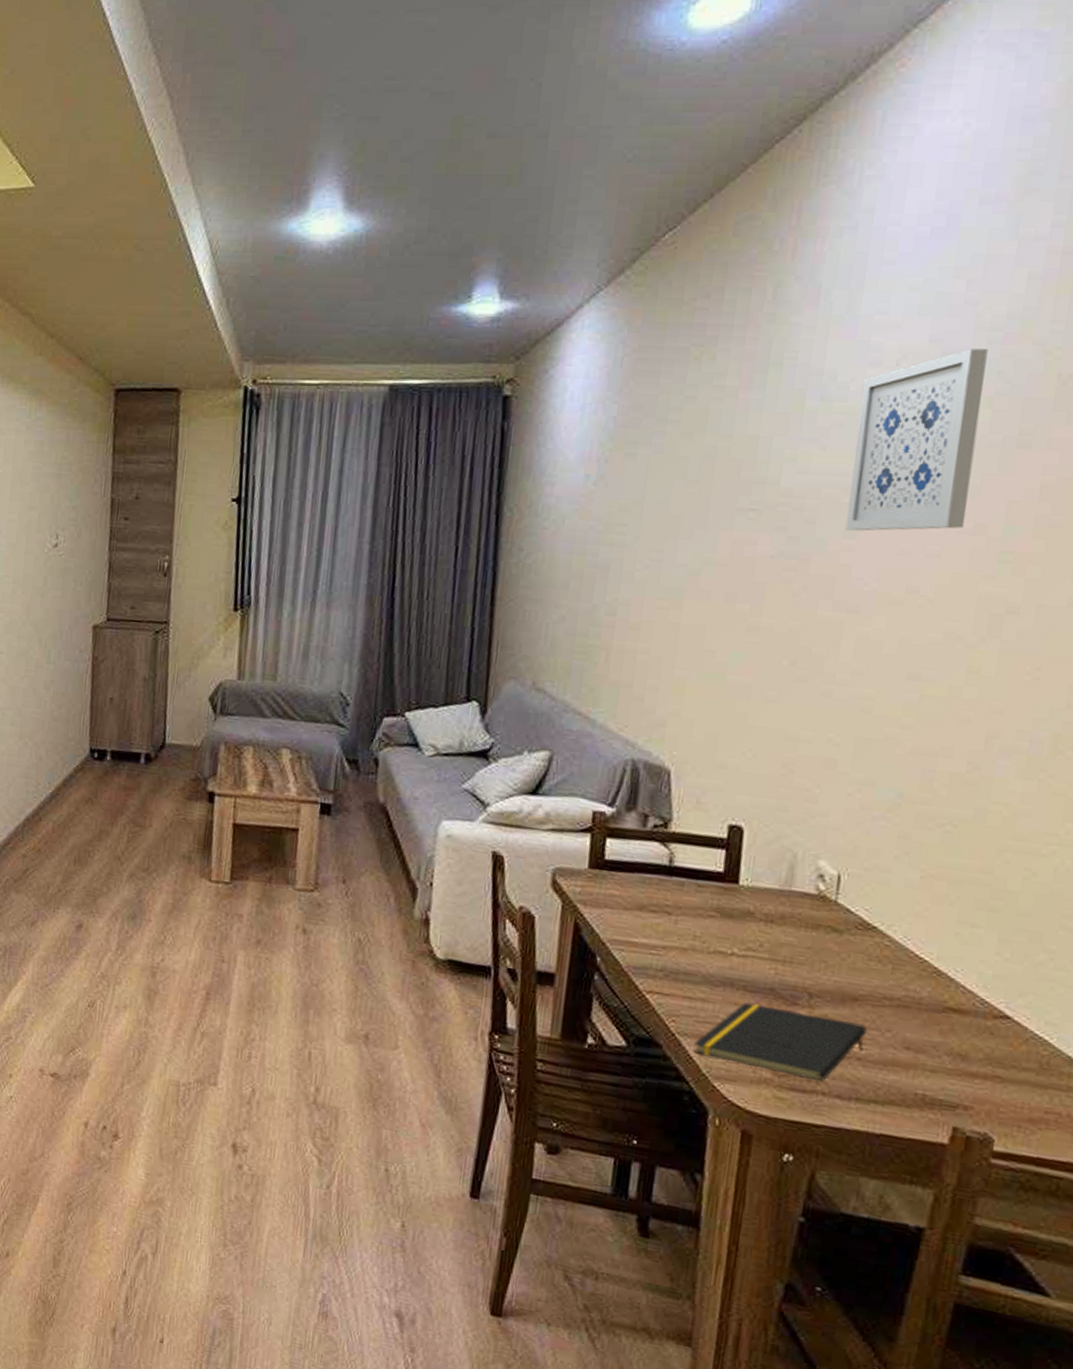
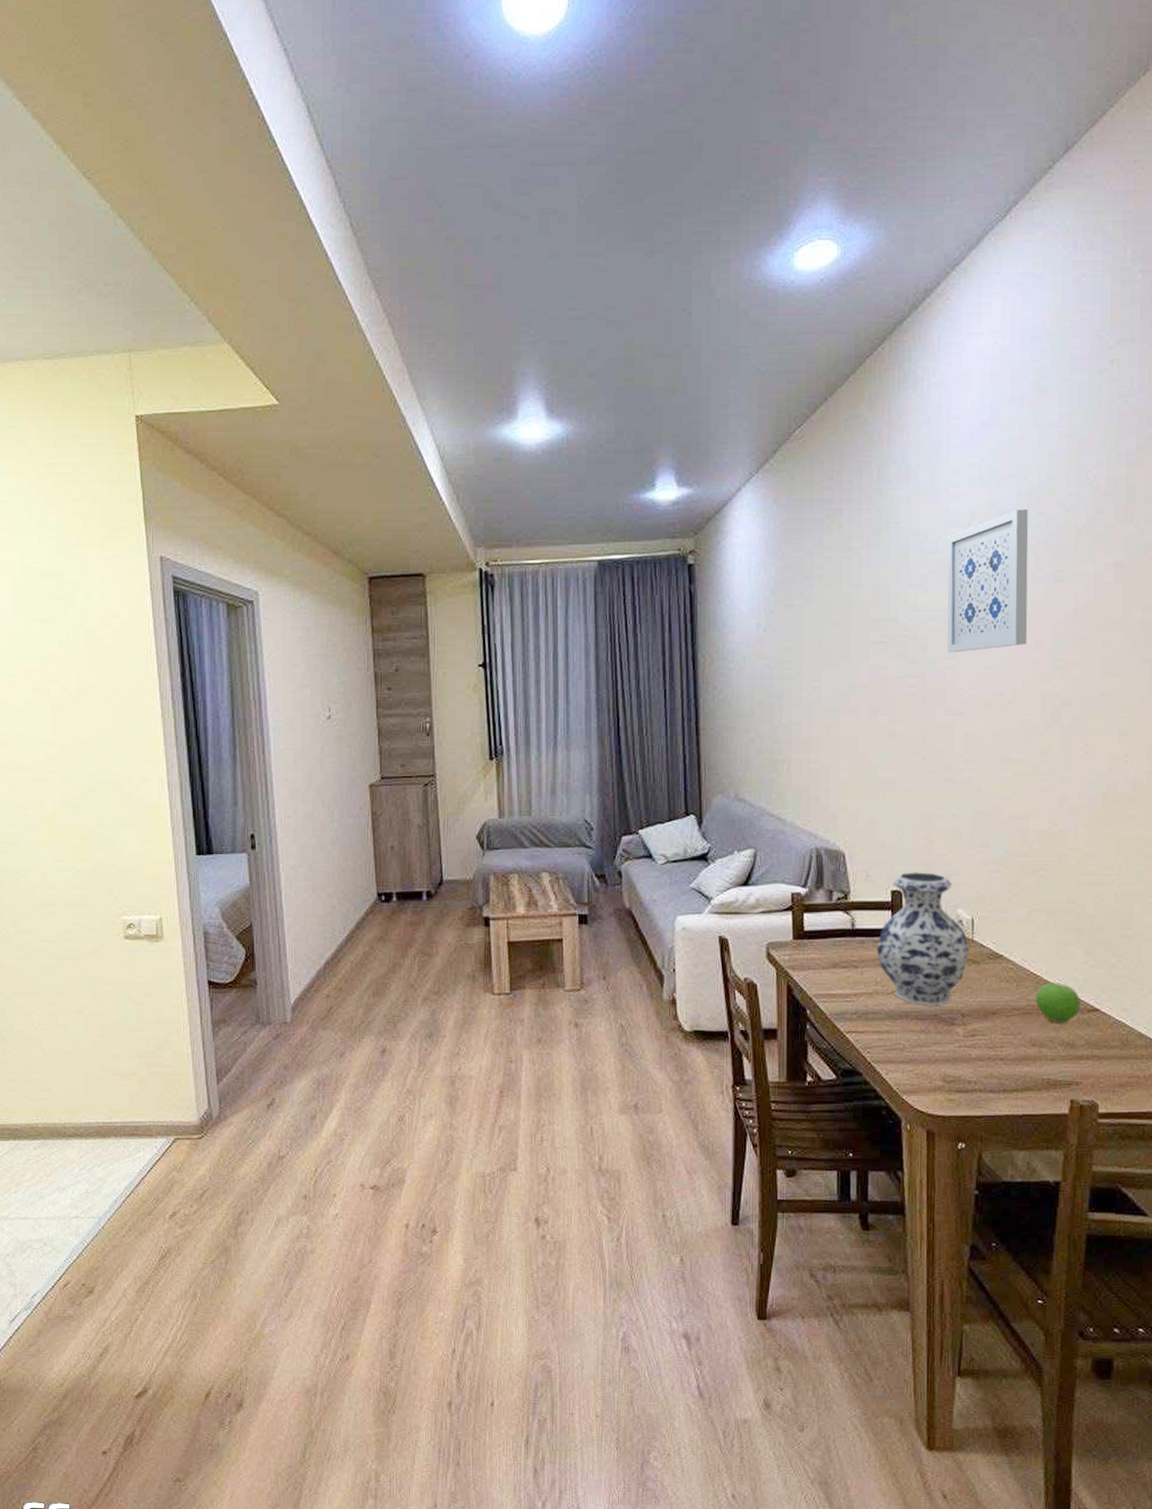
notepad: present [694,1002,868,1082] -> none [885,1029,1005,1082]
vase: none [699,804,830,978] -> present [877,872,969,1006]
fruit: none [917,971,985,1027] -> present [1035,982,1081,1023]

